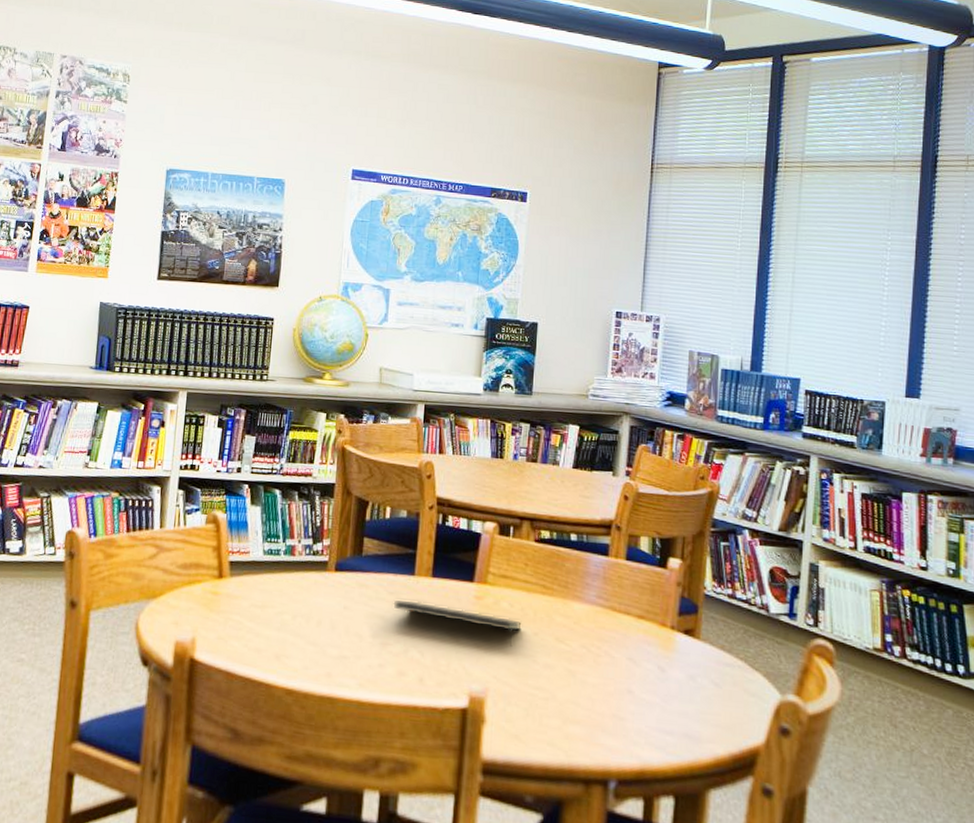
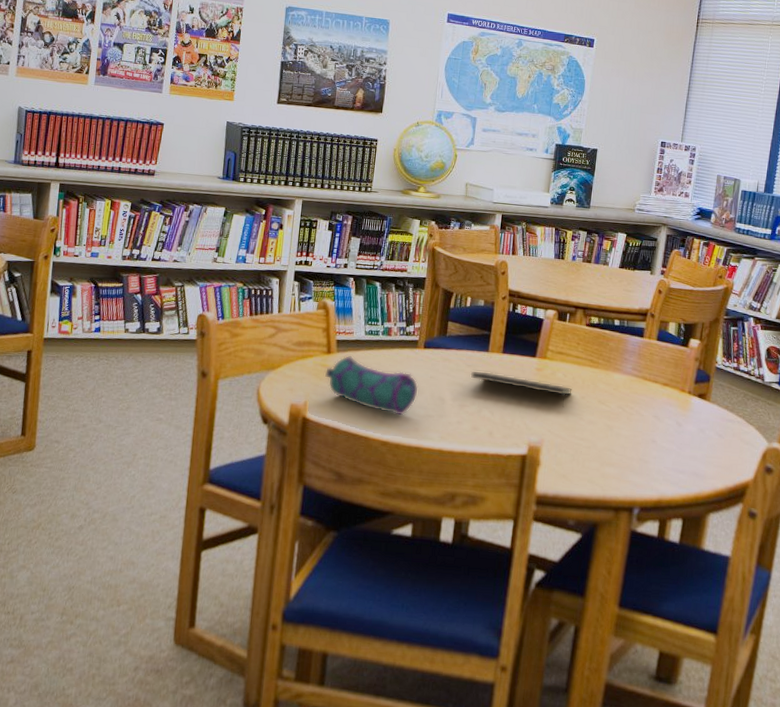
pencil case: none [216,581,330,657] -> present [324,355,419,416]

